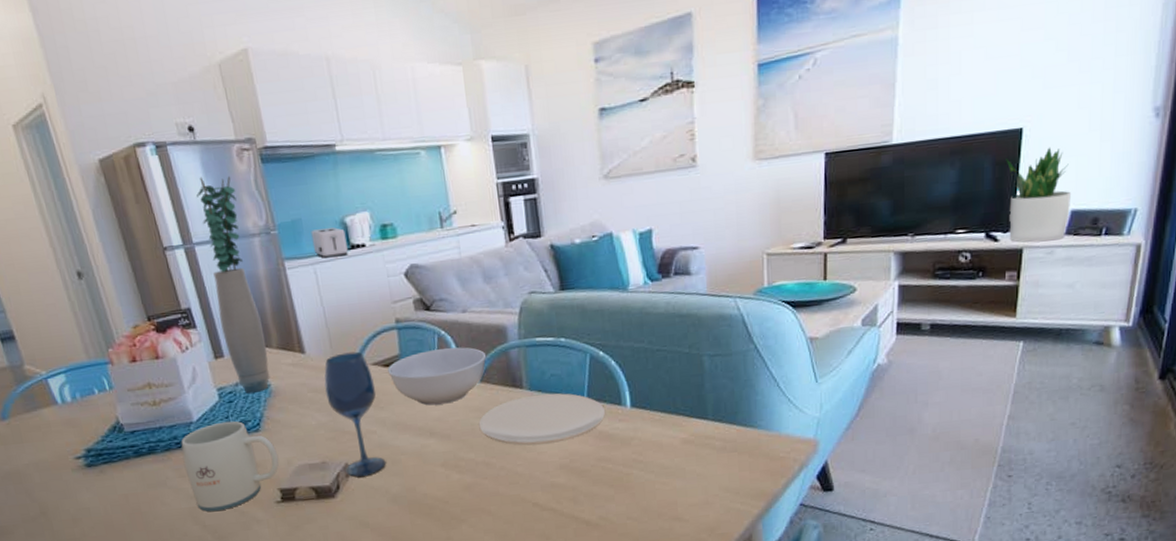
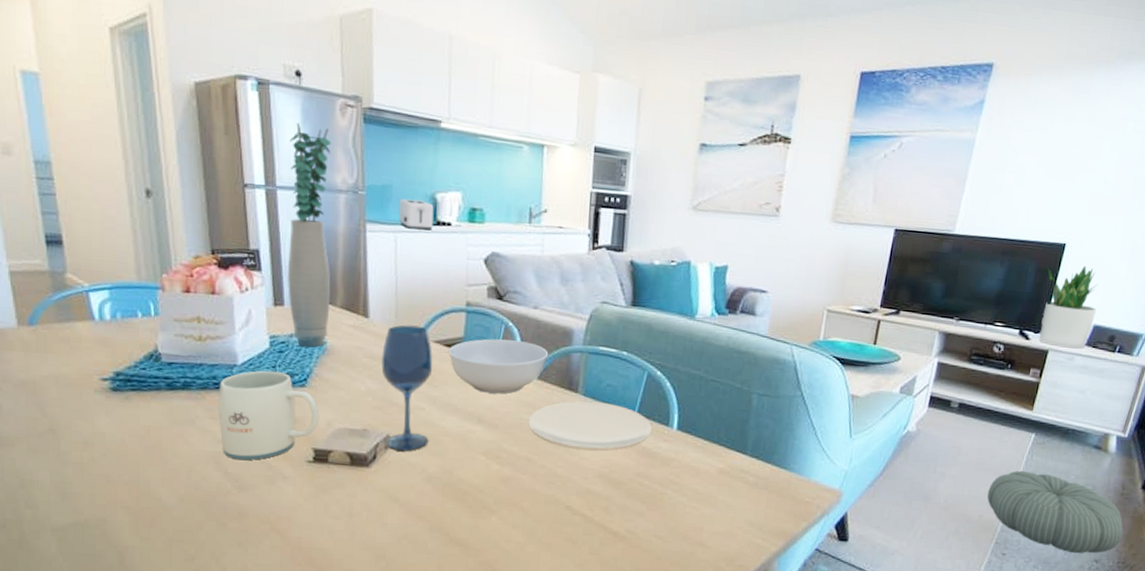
pouf: none [979,382,1145,462] -> present [987,470,1124,554]

